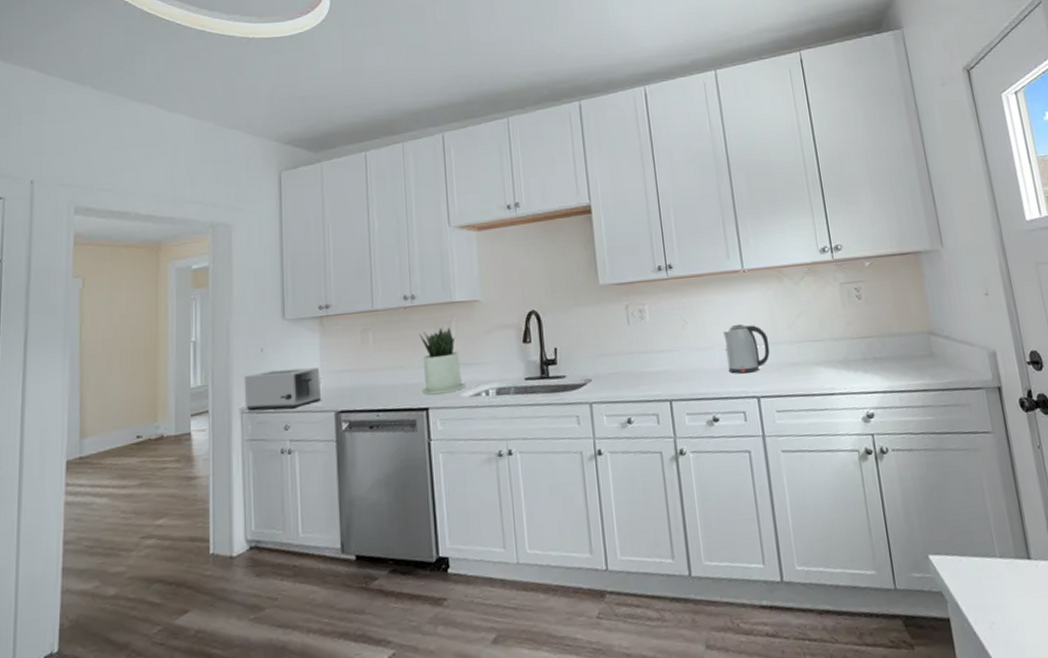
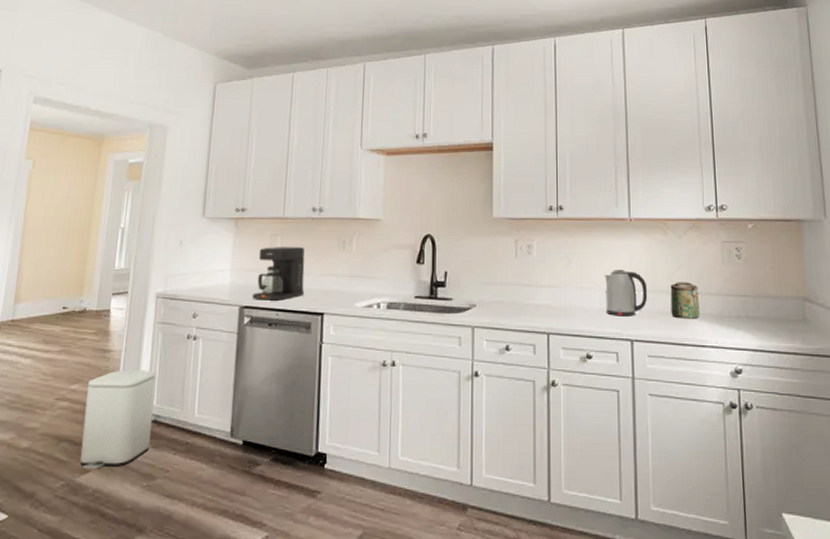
pedal bin: none [176,493,253,610] -> present [79,370,157,470]
toaster: present [244,367,321,411] -> none [161,261,230,299]
coffee maker: none [347,340,405,403] -> present [252,246,305,301]
planter: present [418,328,466,395] -> none [319,241,360,302]
canister: none [792,329,825,369] -> present [670,282,700,319]

